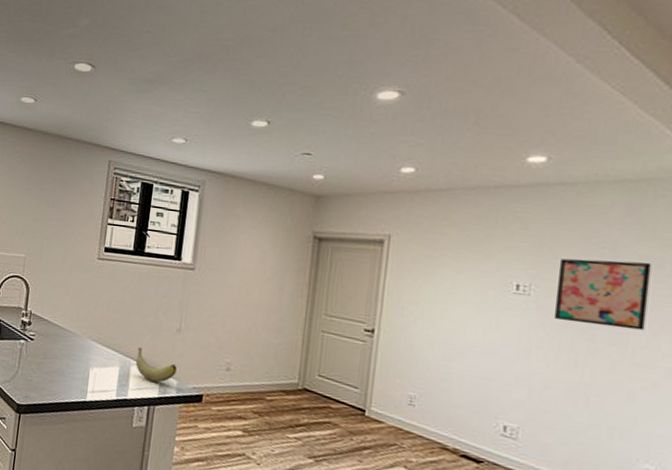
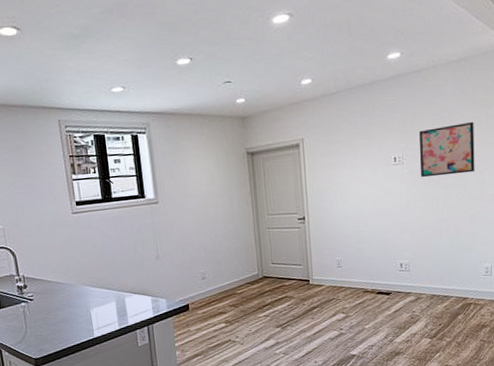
banana: present [136,346,177,382] -> none [127,279,164,306]

